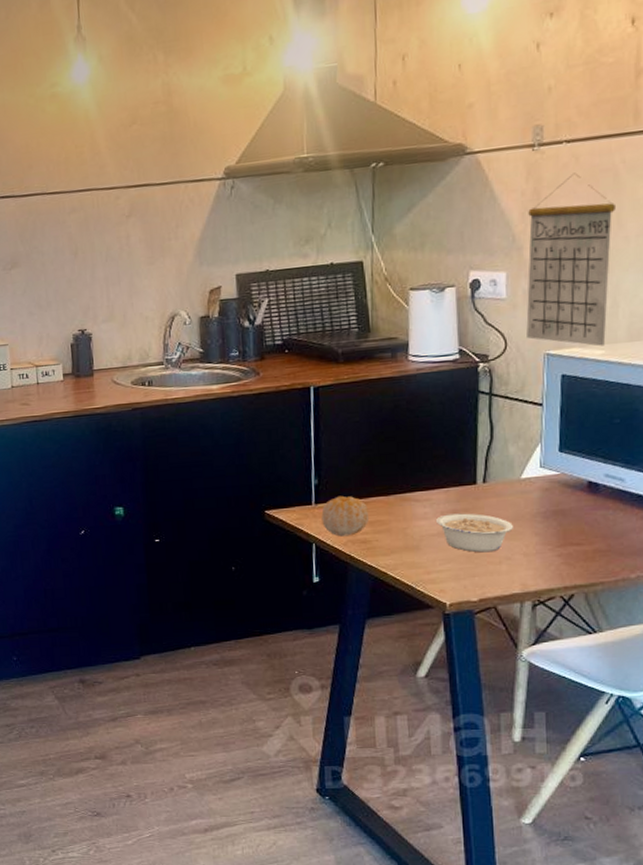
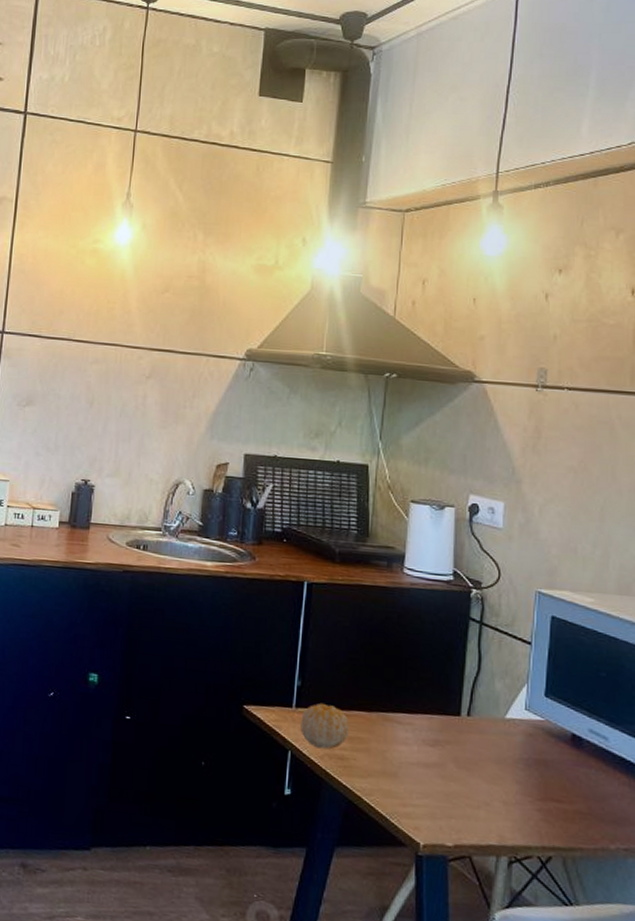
legume: present [436,513,513,553] -> none [417,743,494,794]
calendar: present [526,173,615,347] -> none [520,419,610,594]

